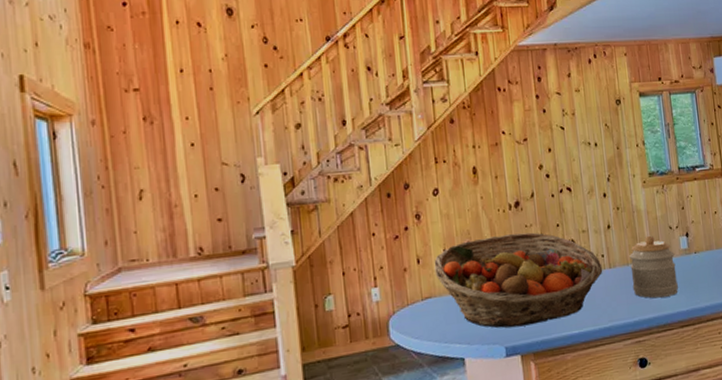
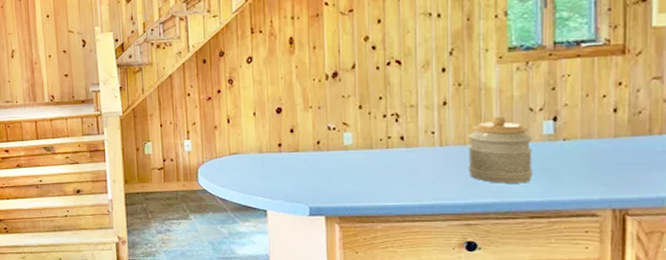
fruit basket: present [434,232,603,328] -> none [243,103,431,191]

